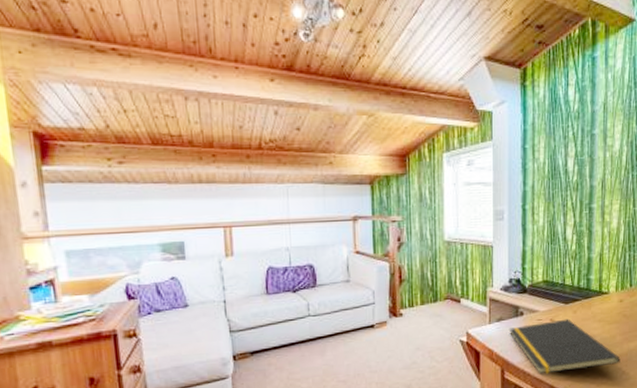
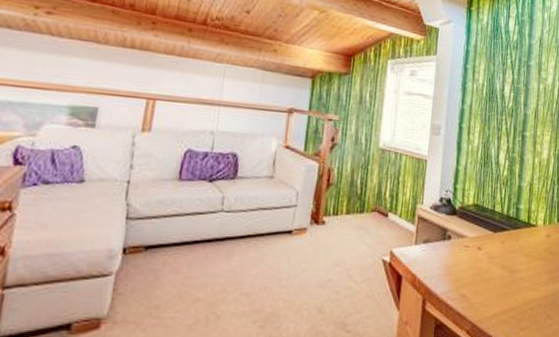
notepad: present [508,318,621,375] -> none [434,249,546,310]

